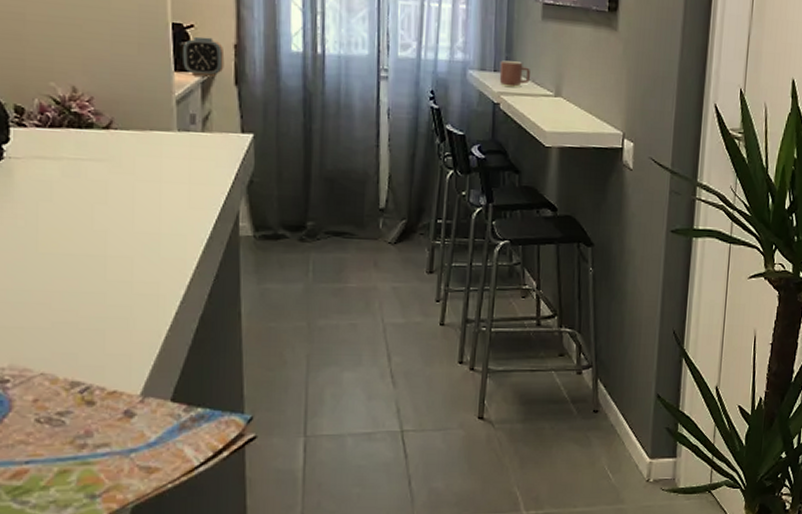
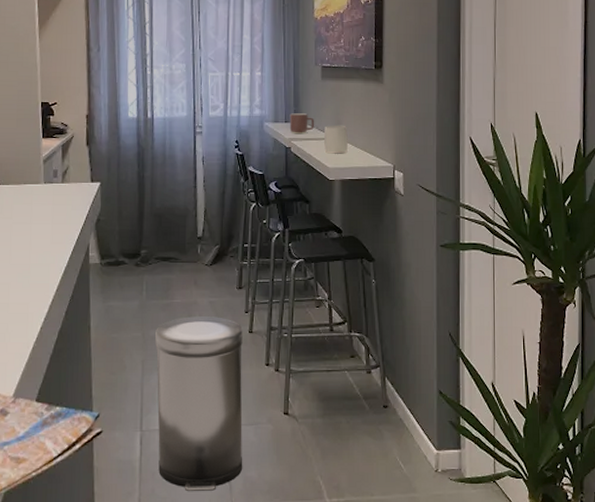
alarm clock: present [183,36,225,77] -> none [49,111,79,141]
pedal bin: none [324,304,432,505] -> present [155,316,243,492]
mug: none [540,78,571,116] -> present [323,125,348,154]

